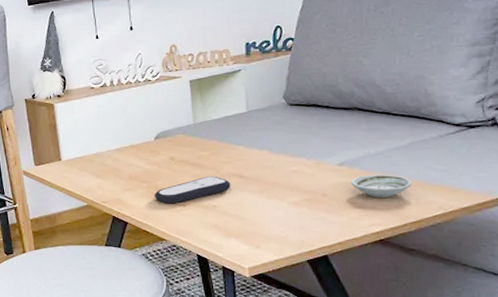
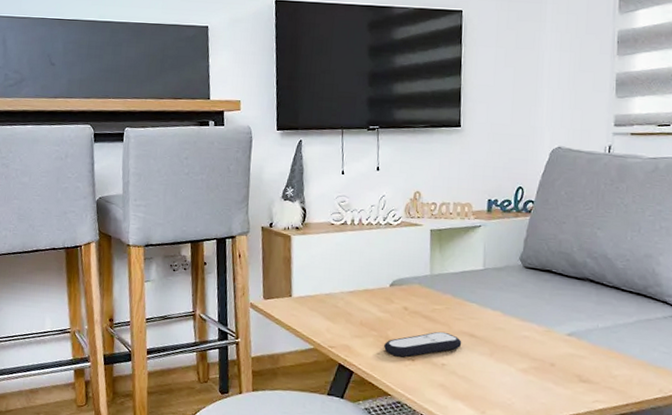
saucer: present [350,174,412,197] -> none [578,348,636,374]

